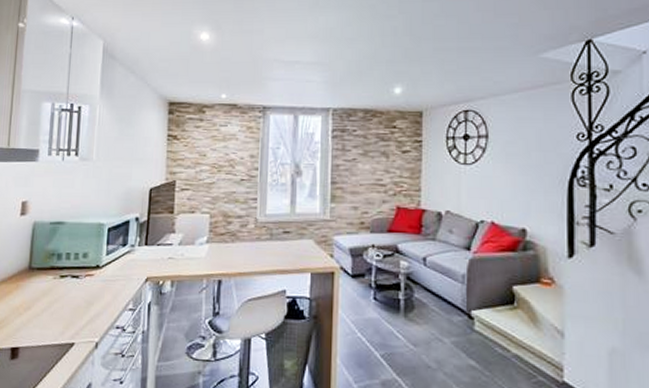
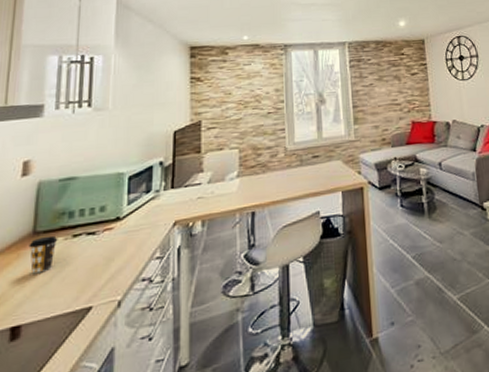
coffee cup: none [25,273,49,305] -> present [29,235,58,274]

